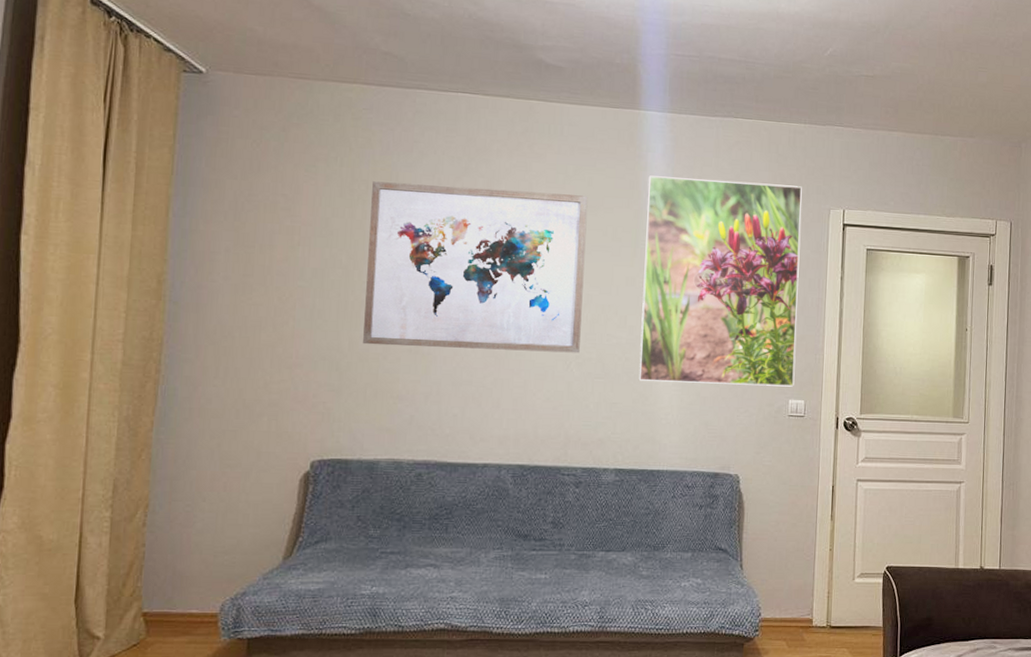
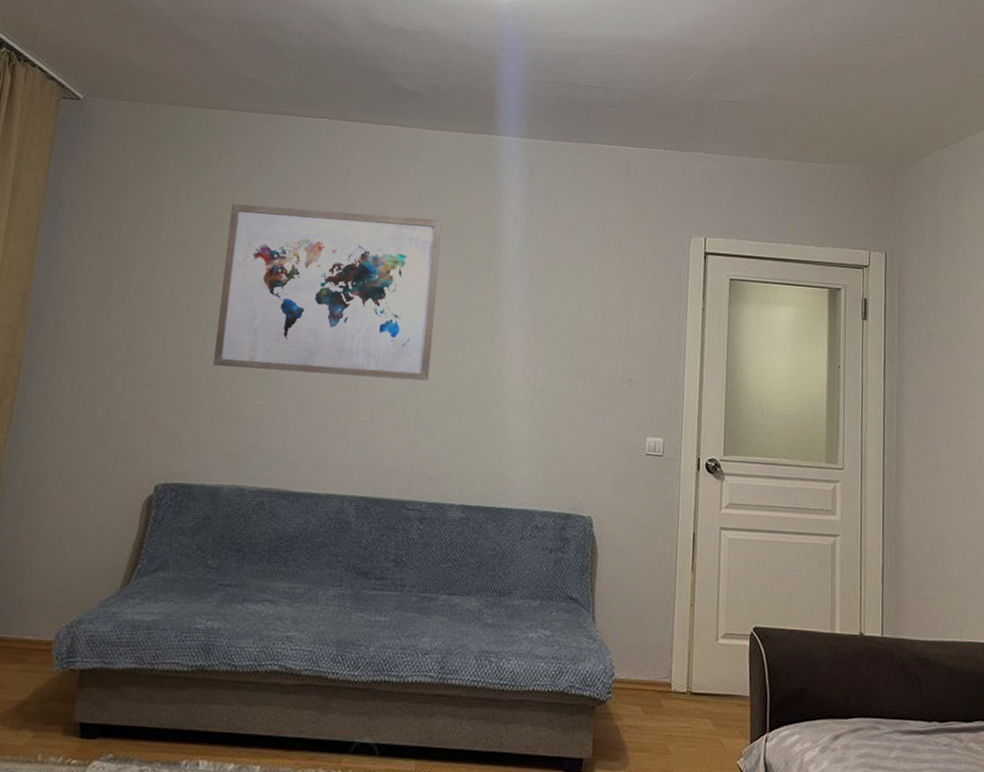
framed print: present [638,175,802,387] -> none [488,200,662,424]

